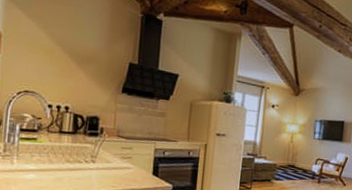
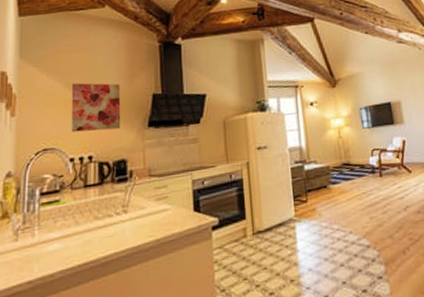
wall art: none [52,34,101,88] -> present [71,83,121,133]

